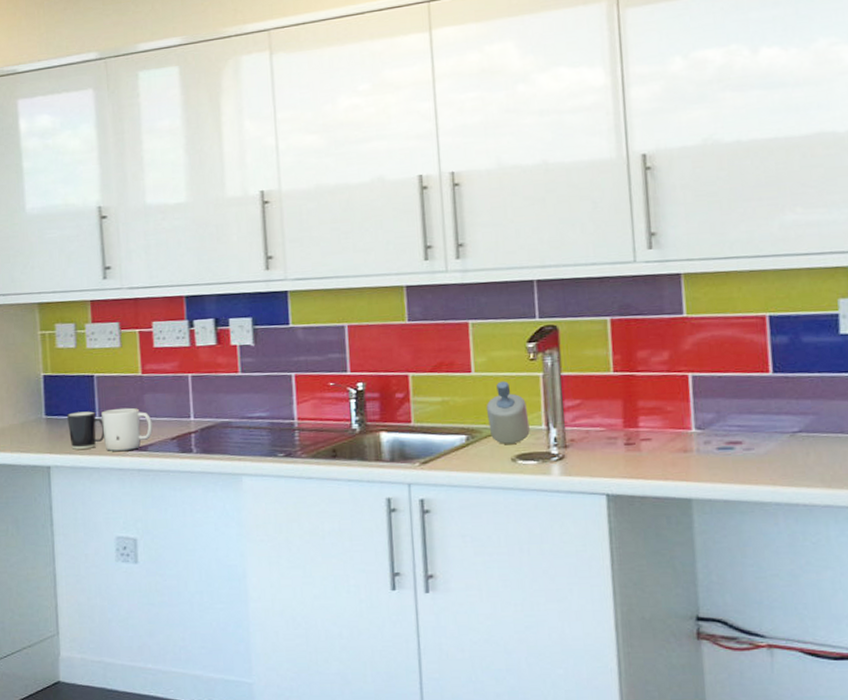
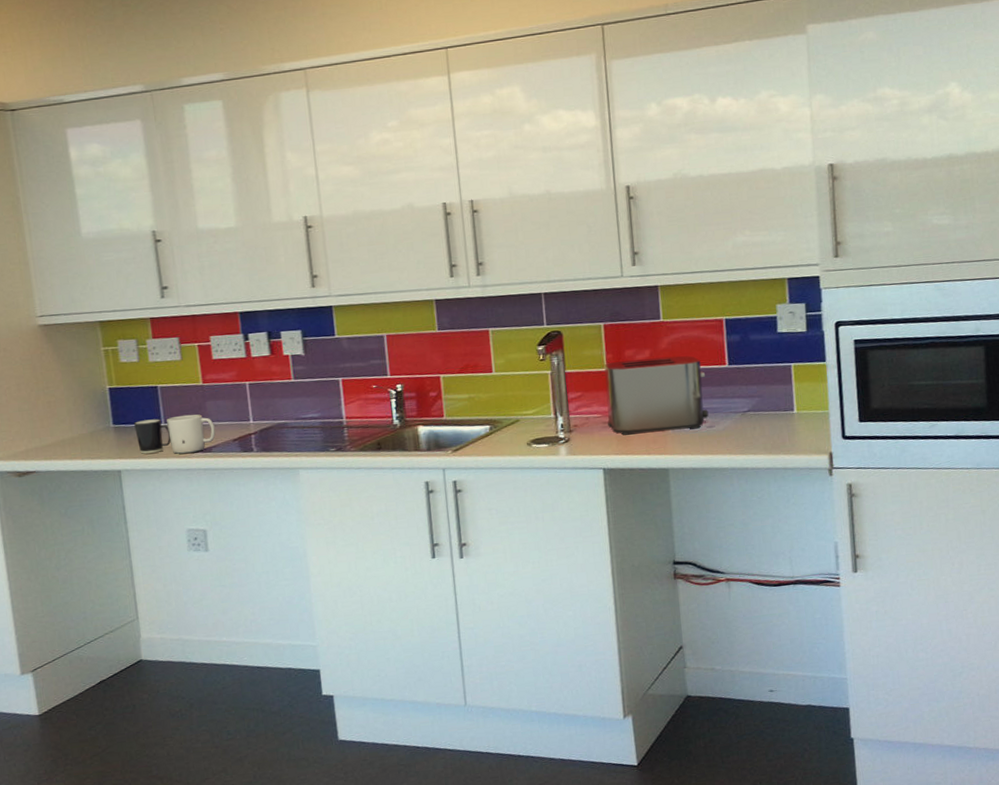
soap dispenser: present [486,381,530,445] -> none [505,379,542,432]
toaster: none [610,359,746,455] -> present [604,355,709,435]

